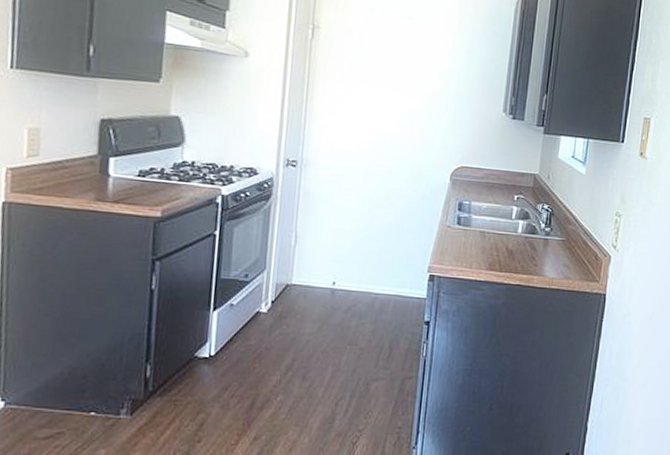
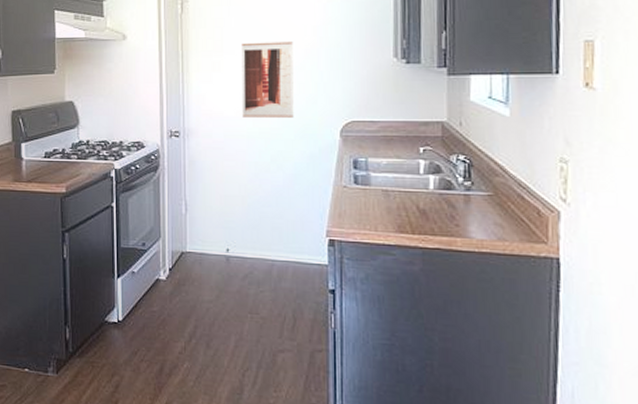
wall art: none [362,79,418,158] -> present [242,41,294,118]

